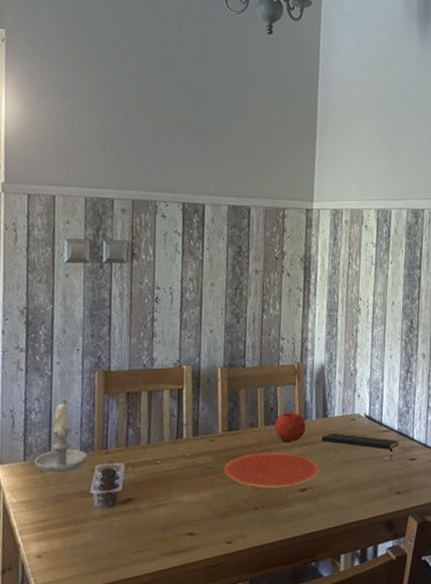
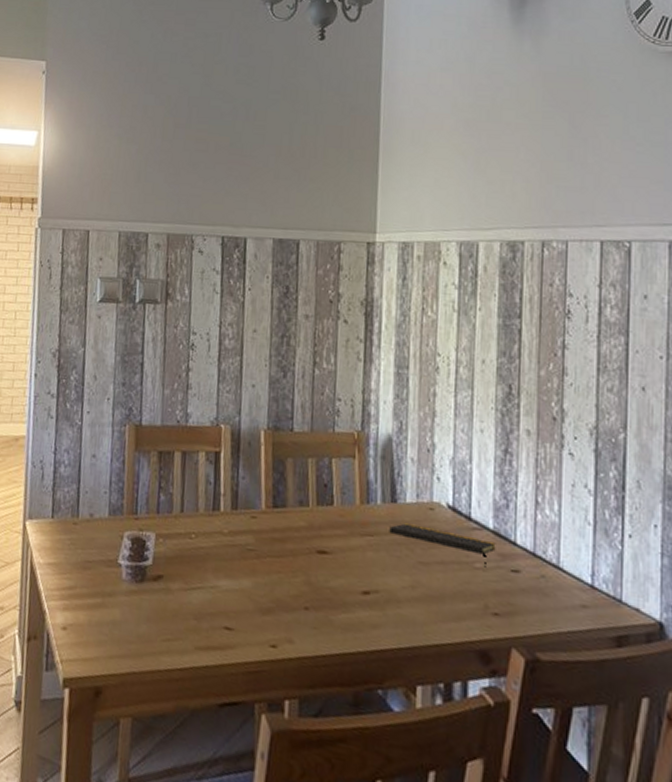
candle: present [34,401,87,473] -> none [62,455,116,537]
plate: present [223,452,319,488] -> none [267,538,387,586]
fruit: present [274,411,306,441] -> none [329,490,369,529]

